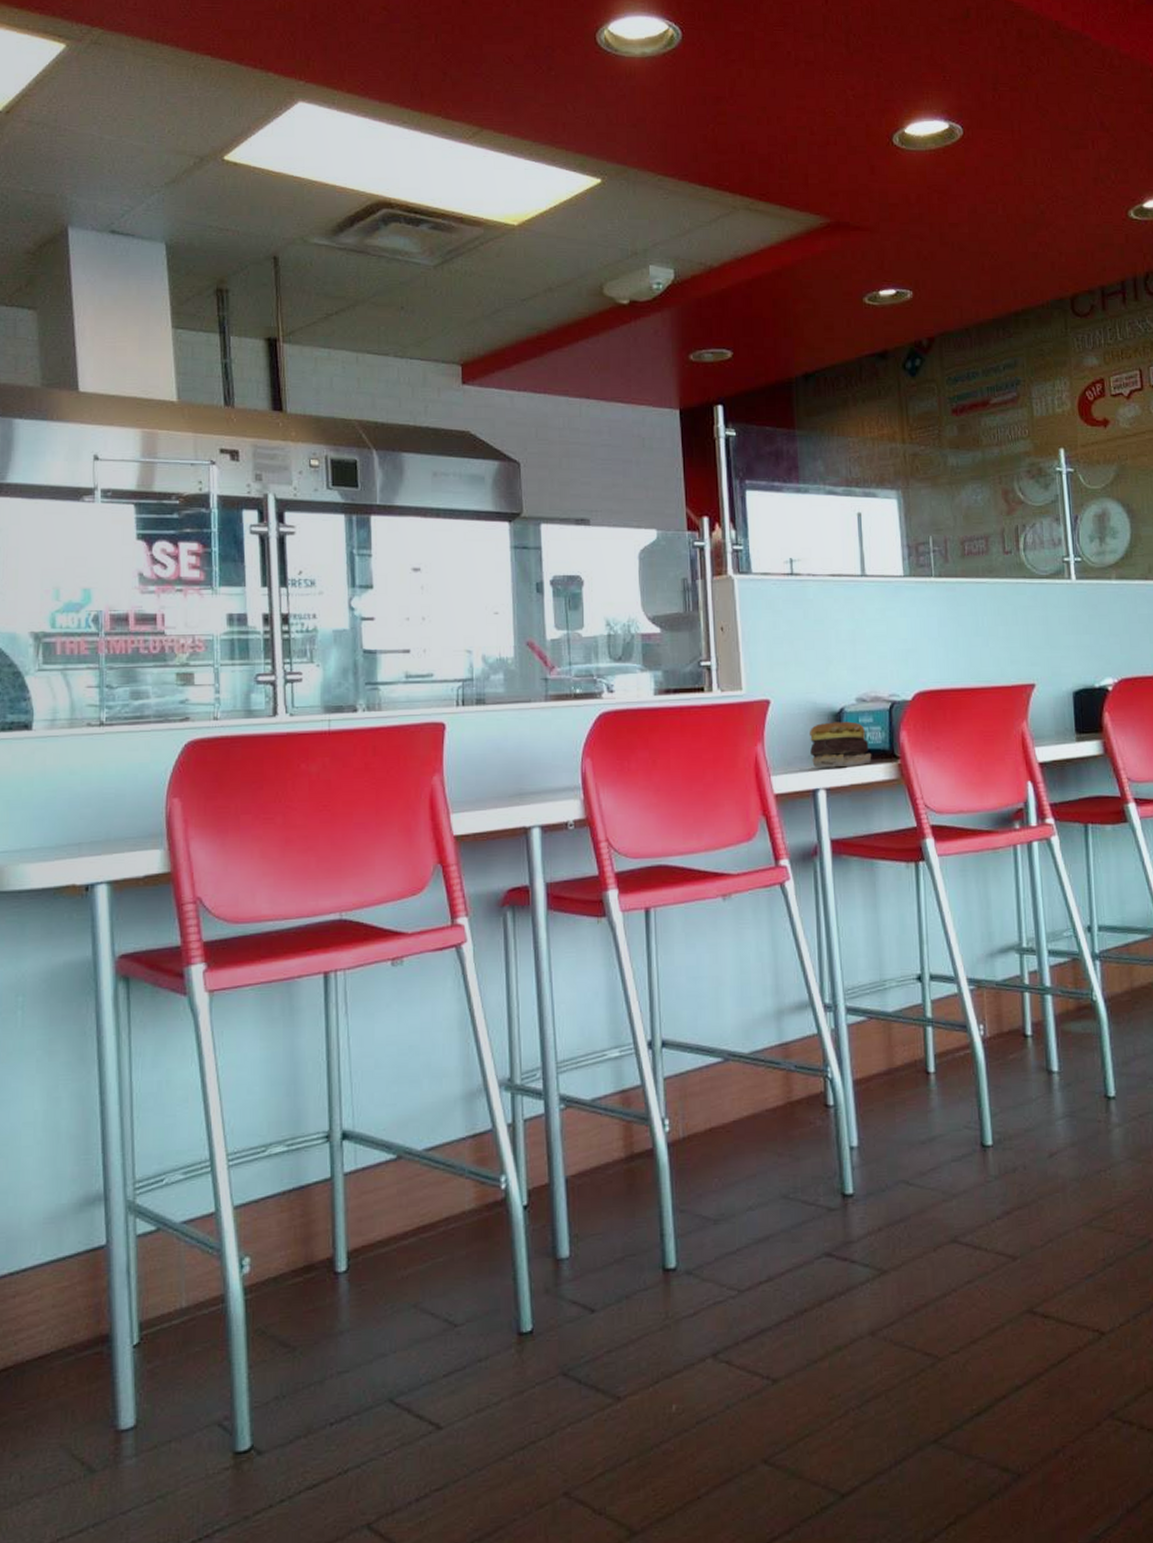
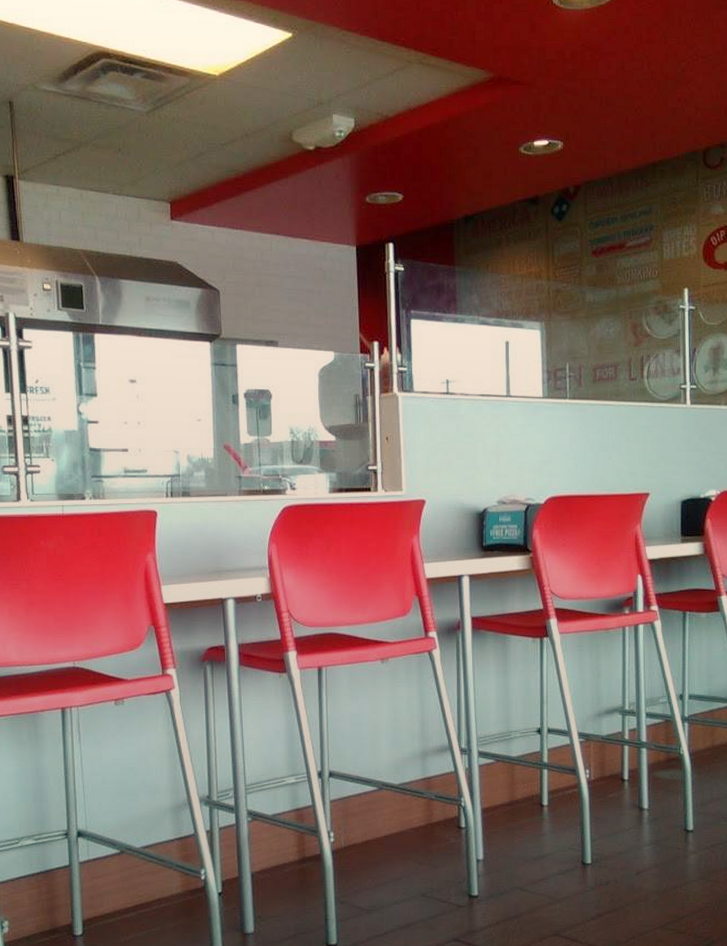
burger: present [809,721,872,768] -> none [457,520,509,558]

